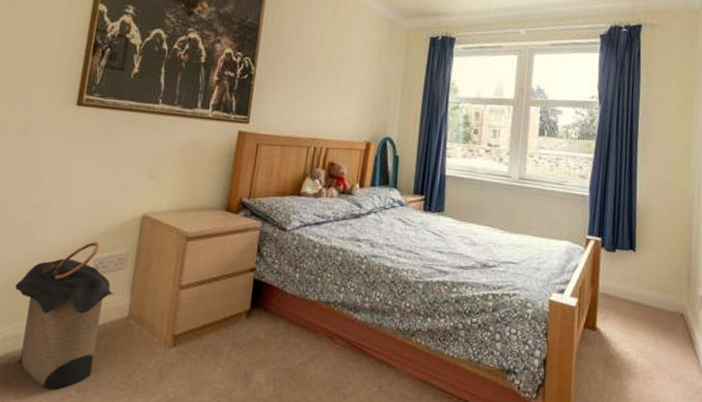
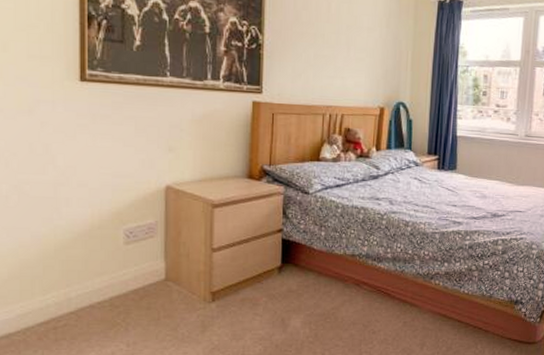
laundry hamper: present [15,241,115,390] -> none [48,213,149,346]

